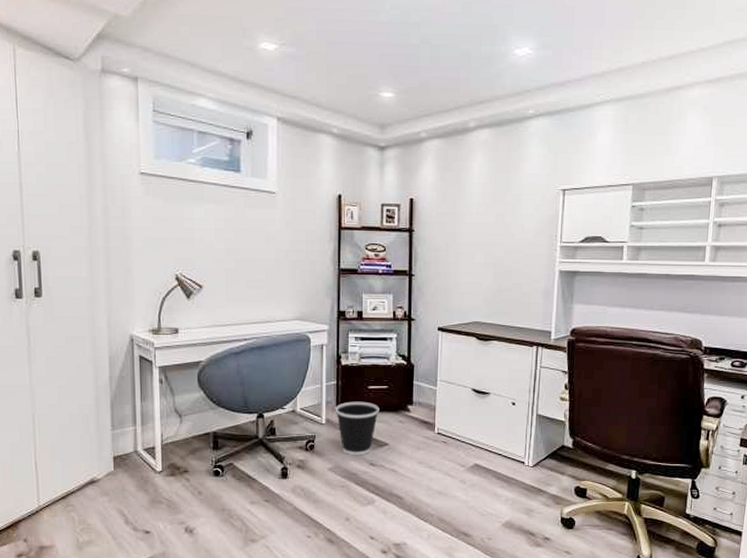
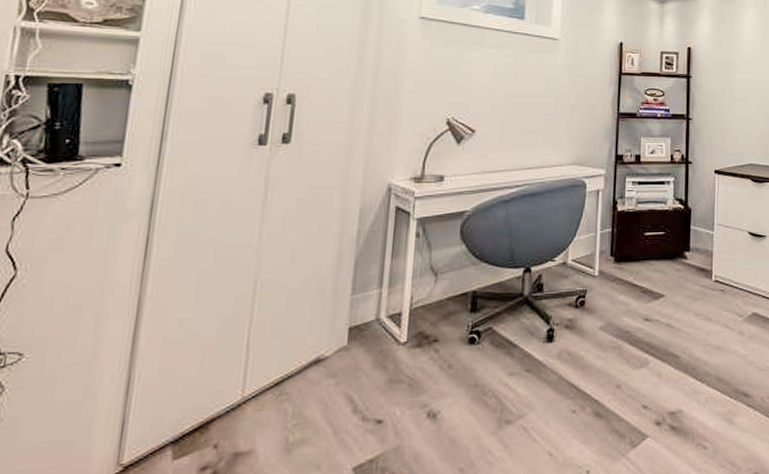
wastebasket: present [335,401,379,456] -> none [609,249,656,311]

